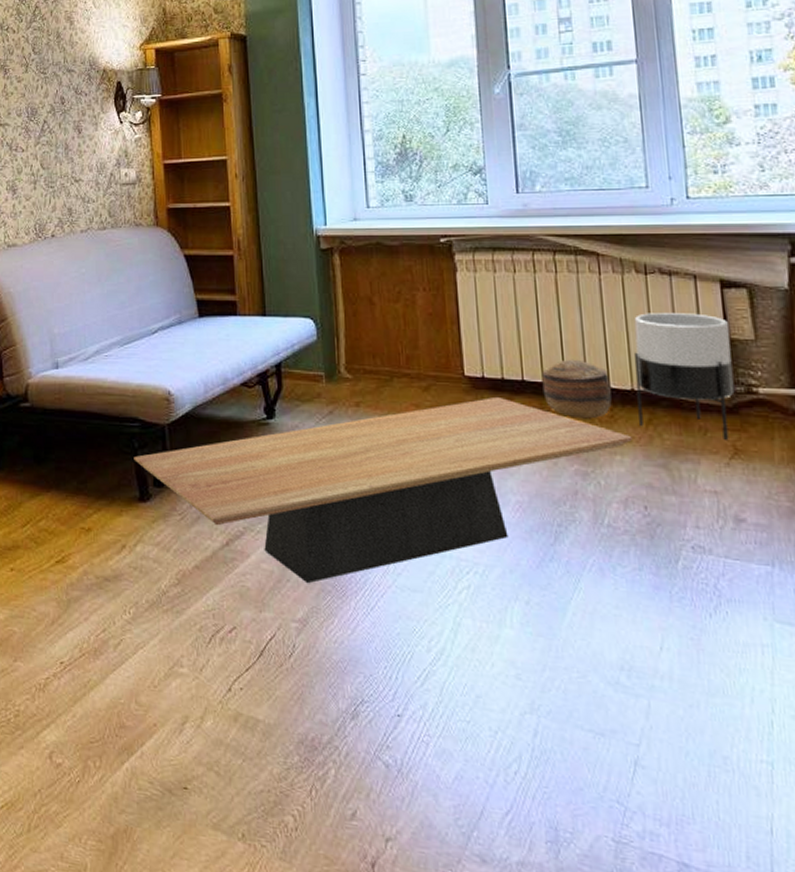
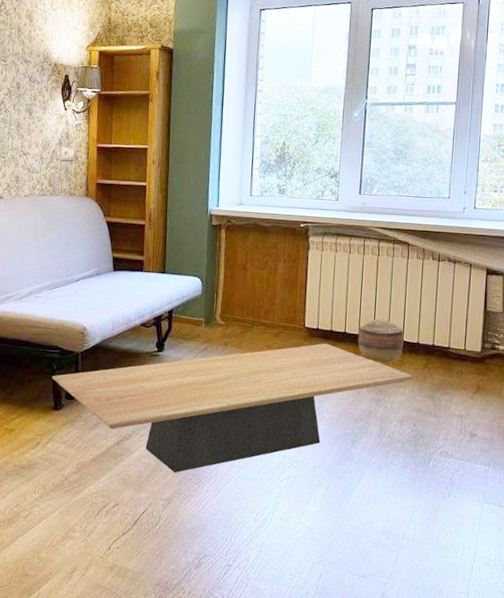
planter: present [633,313,735,440] -> none [419,289,487,380]

